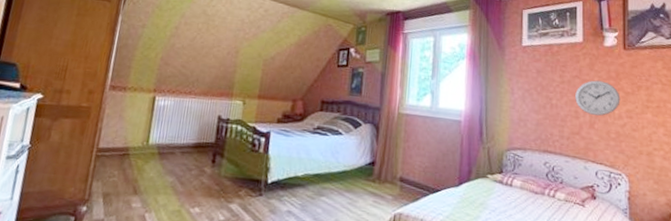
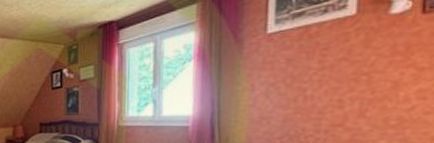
wall clock: present [575,80,621,116] -> none [339,59,410,103]

